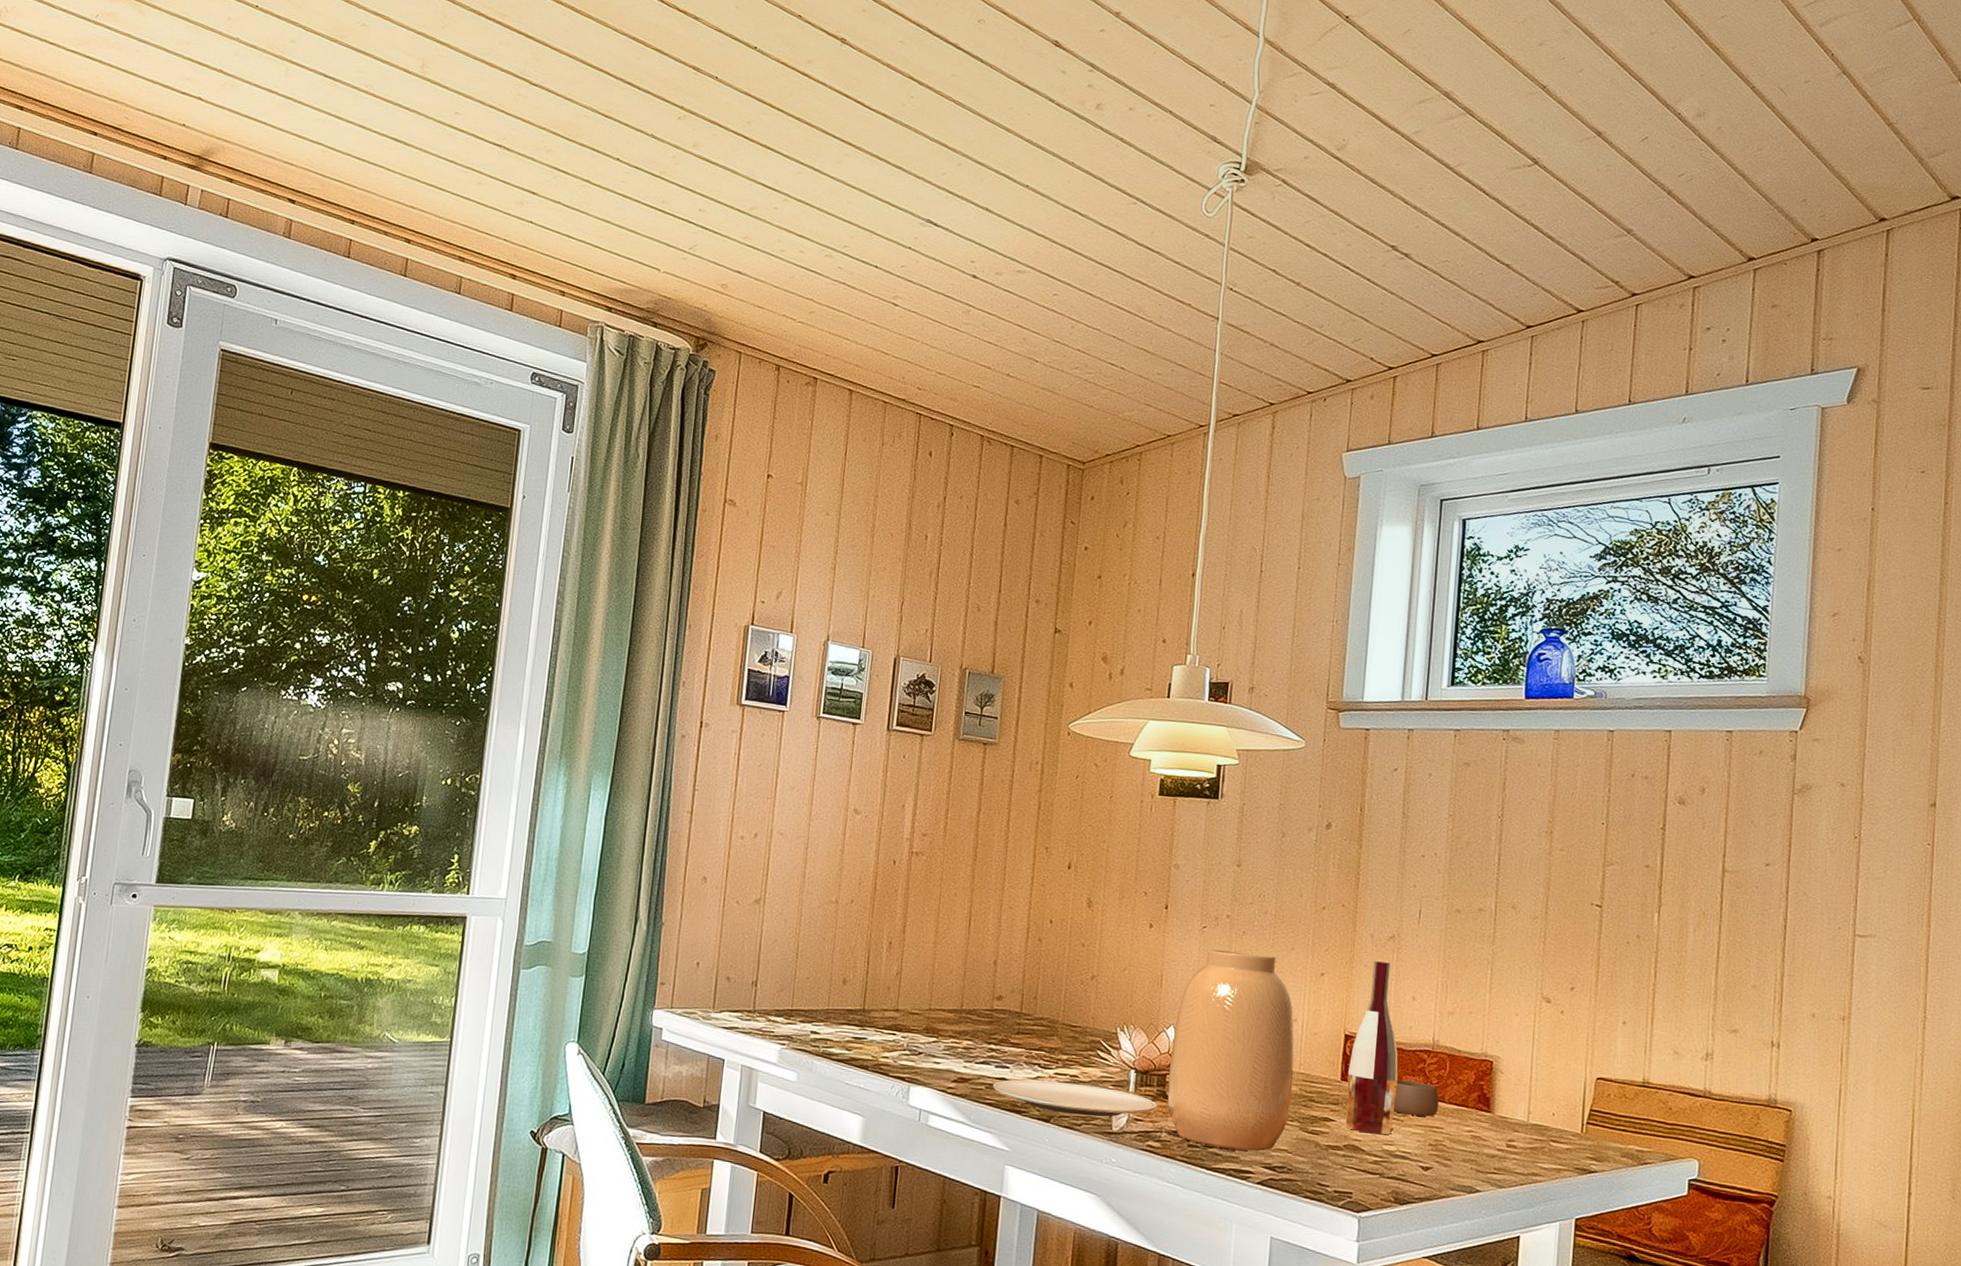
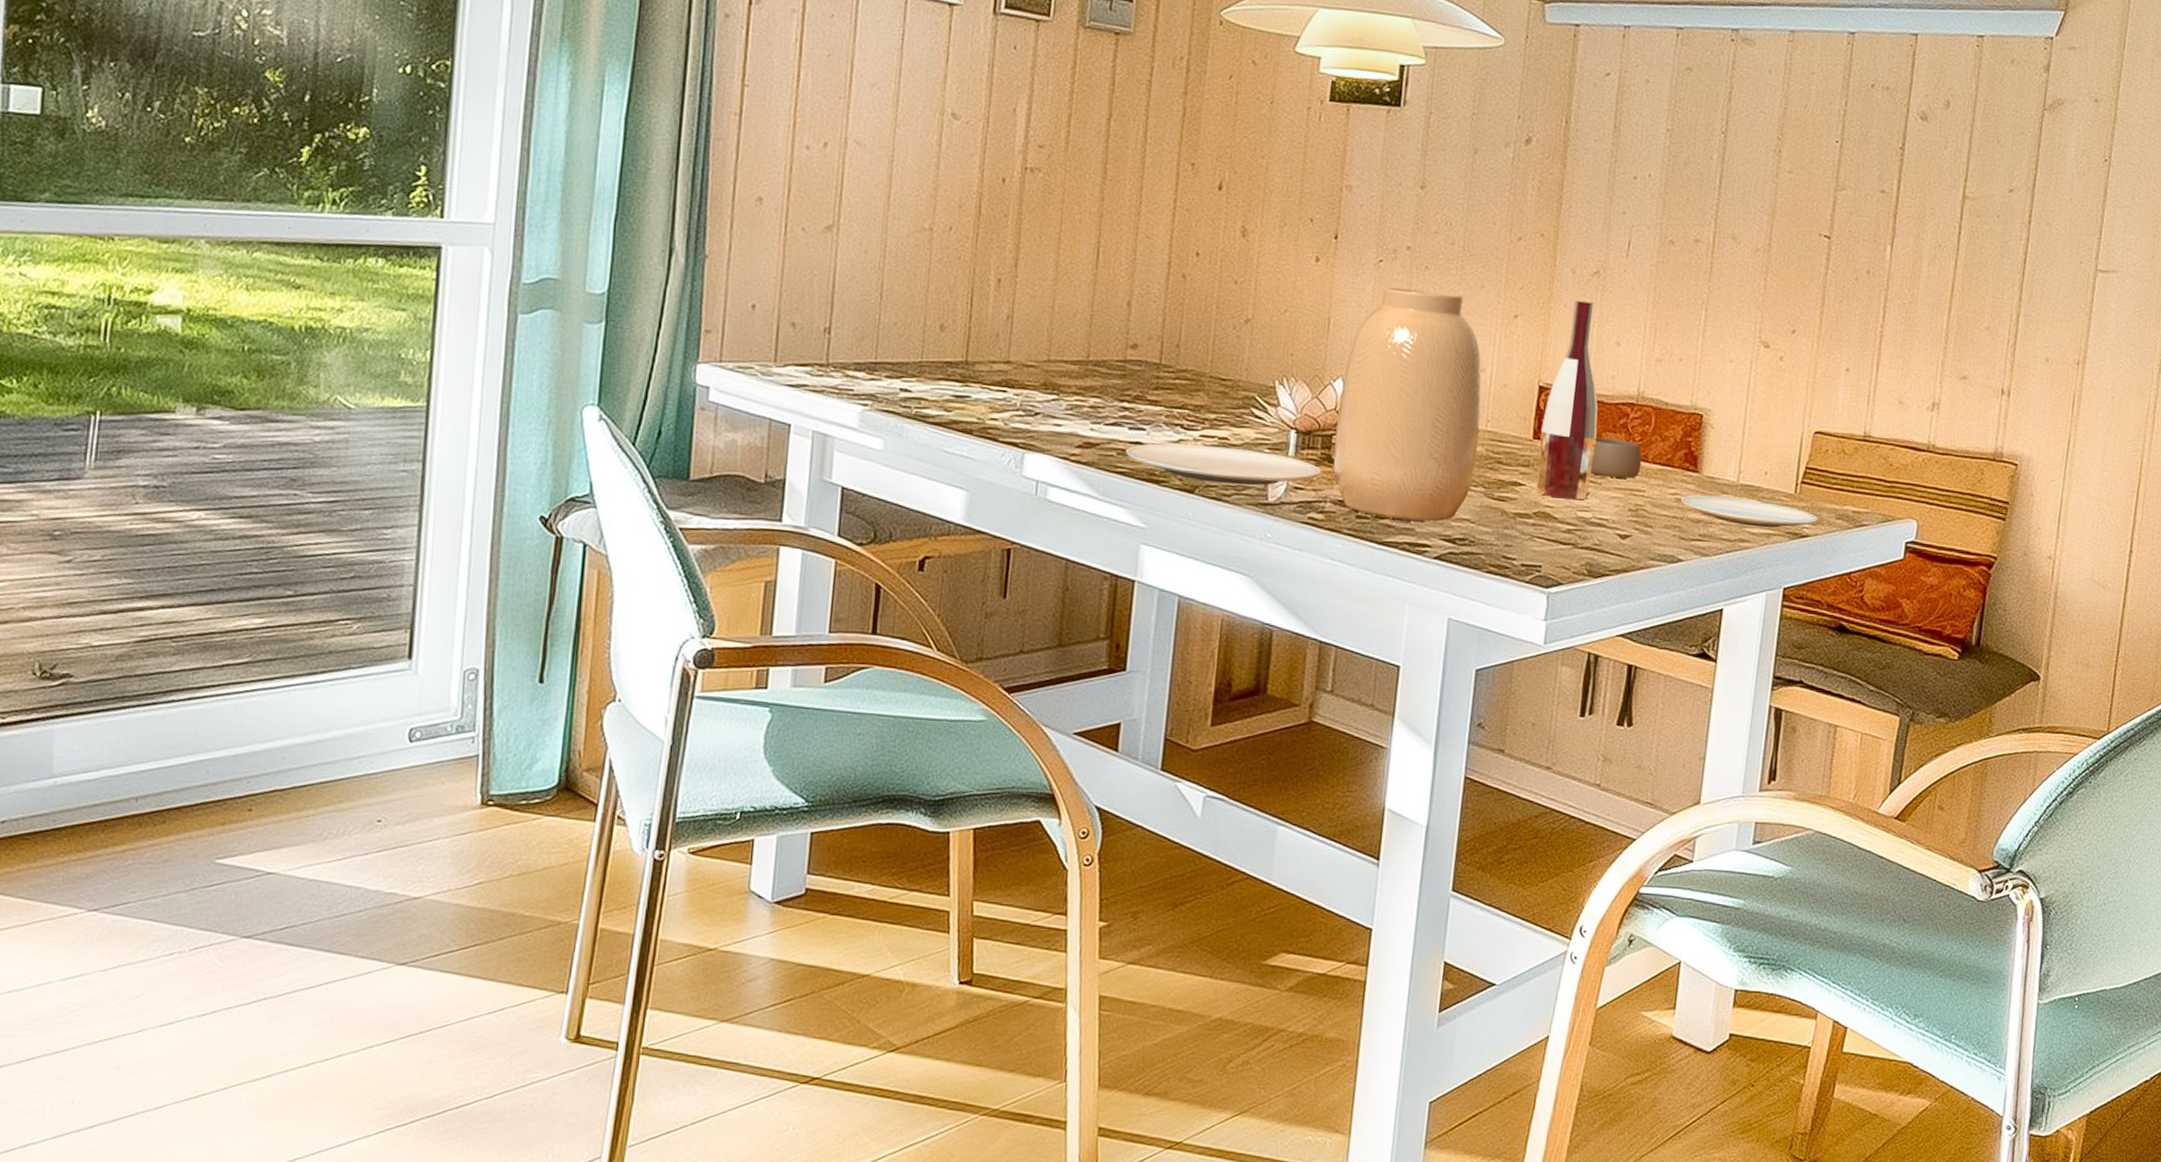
plate: none [1475,1133,1604,1164] -> present [1680,495,1818,528]

